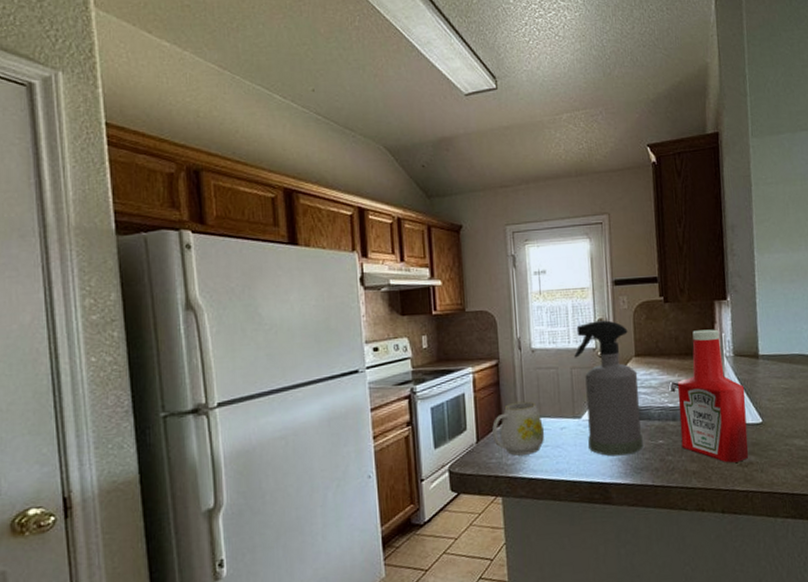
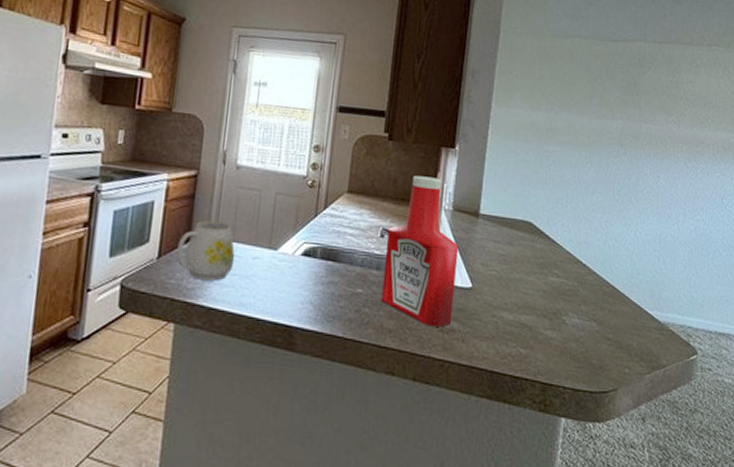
spray bottle: present [574,320,643,456] -> none [280,146,347,299]

